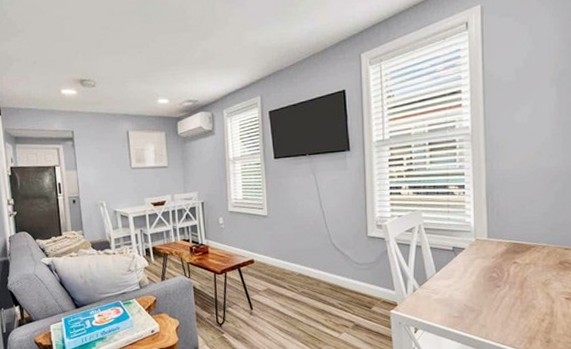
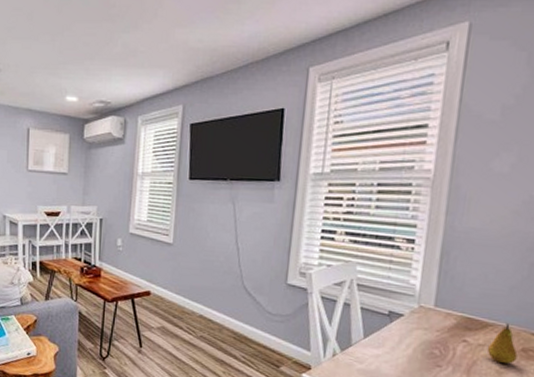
fruit: none [533,243,557,276] -> present [487,324,518,364]

